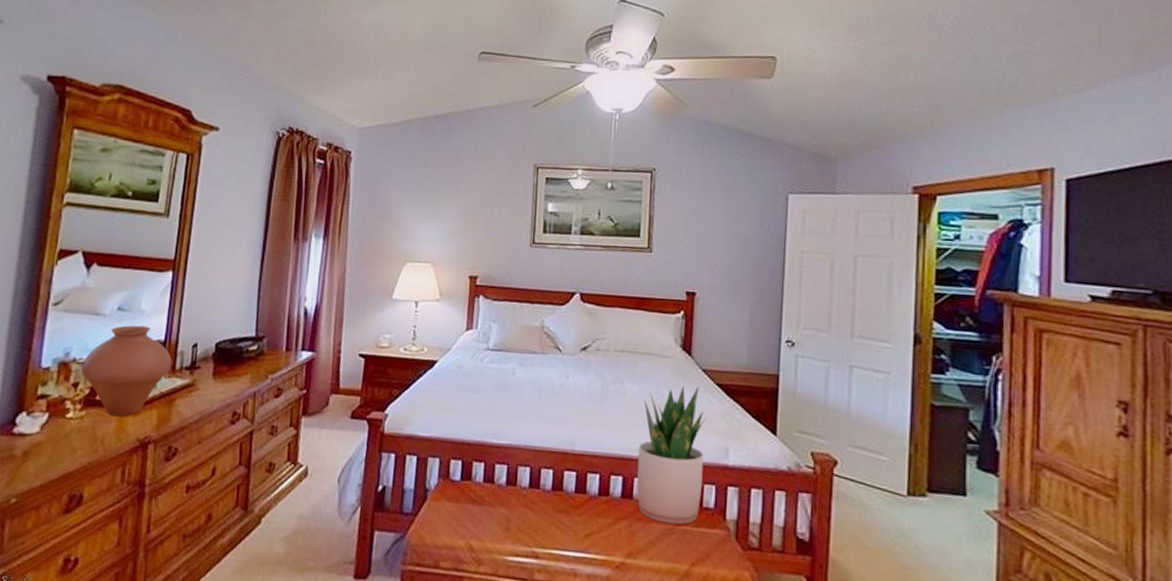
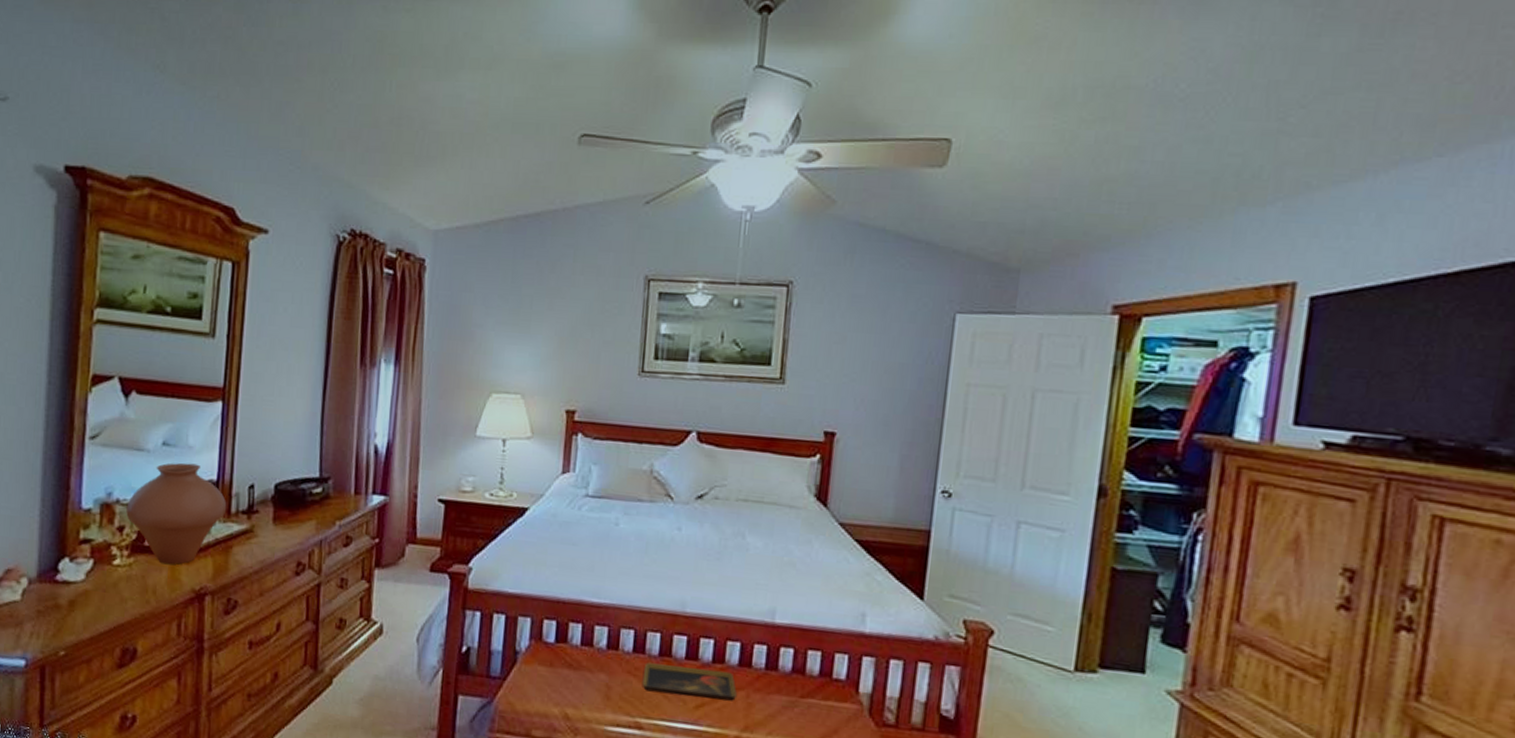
decorative tray: none [537,496,620,530] -> present [642,662,737,701]
planter: present [637,386,706,525] -> none [757,541,841,698]

